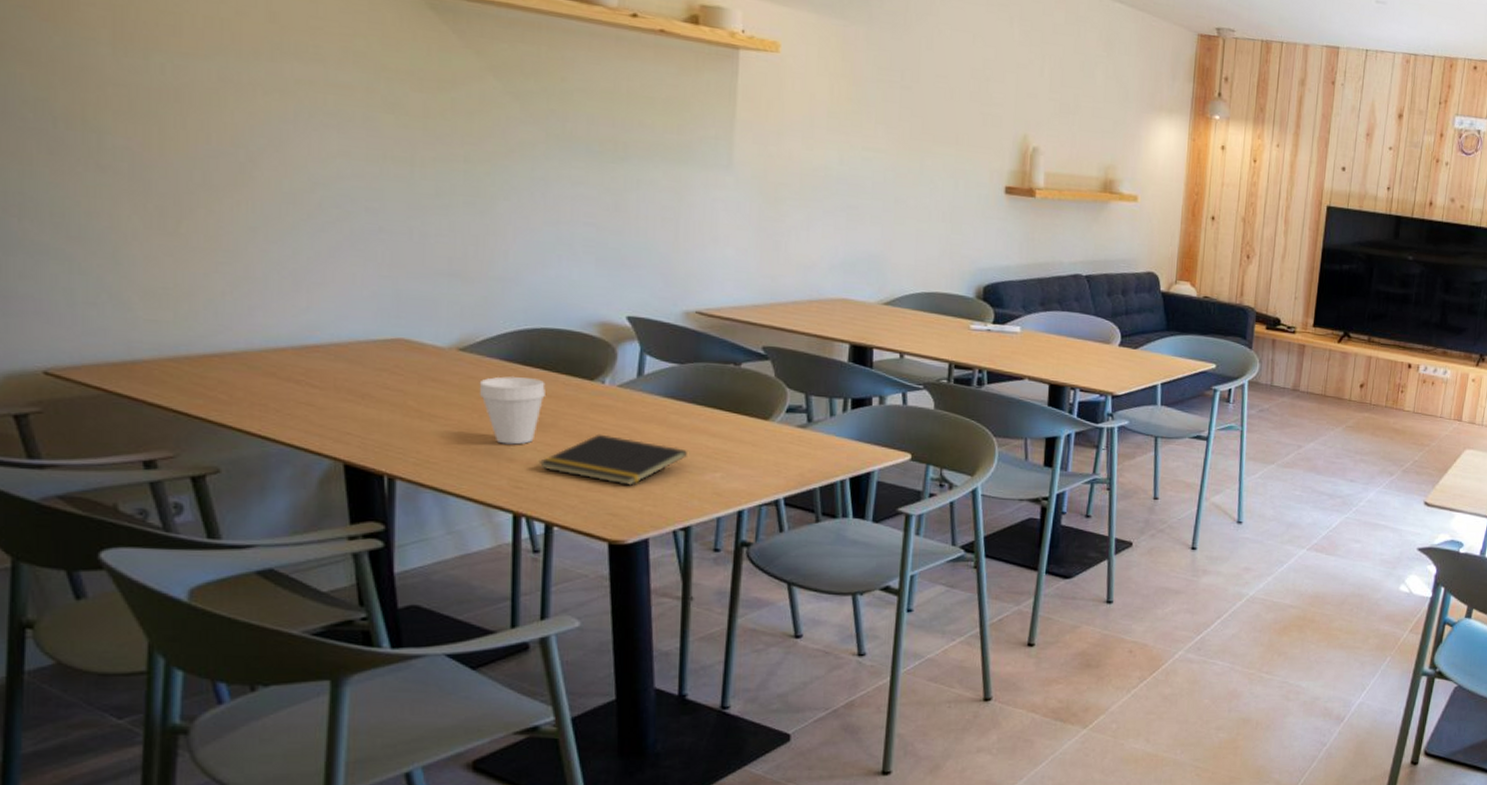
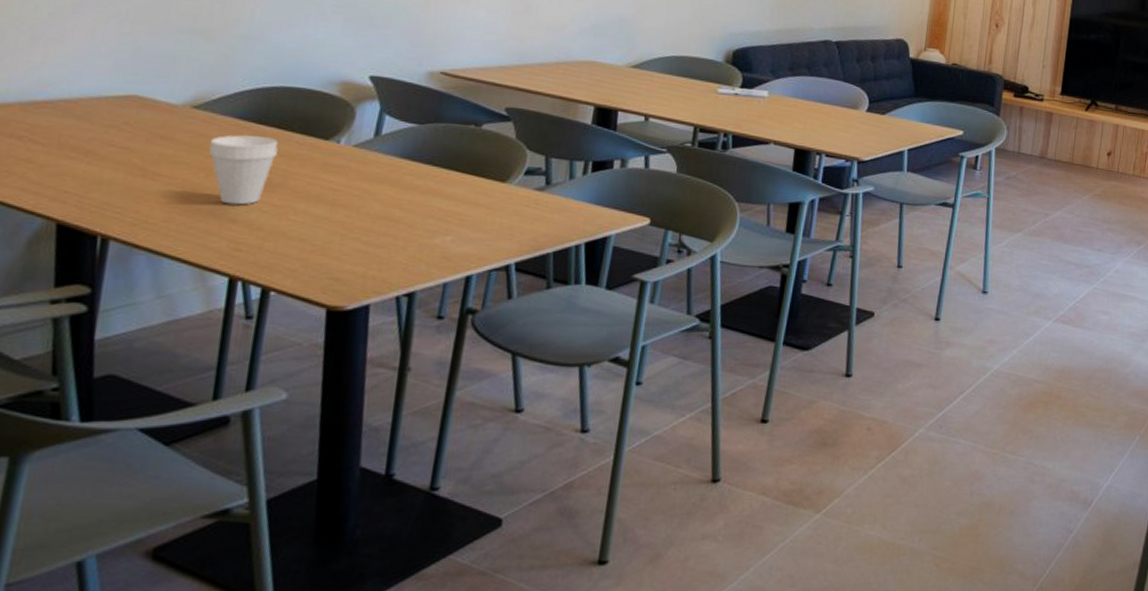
notepad: present [538,434,687,486] -> none [262,194,419,249]

